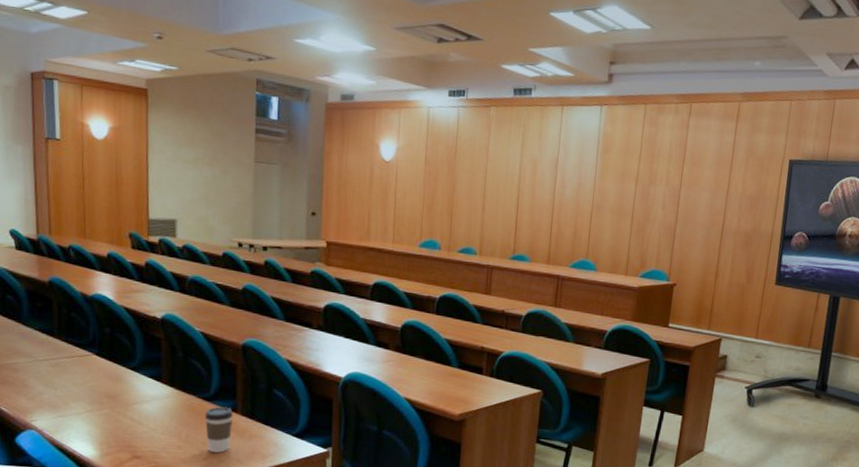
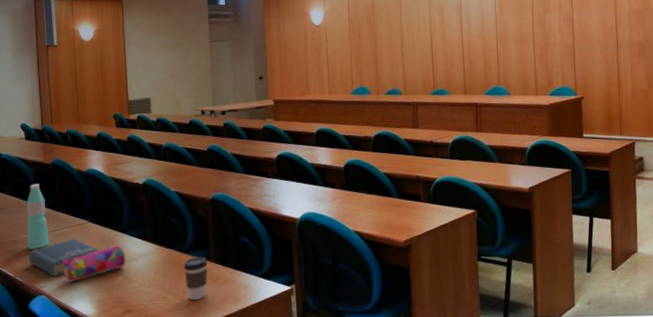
water bottle: none [14,302,43,378] -> present [26,184,50,249]
book: none [16,371,104,412] -> present [28,239,99,277]
pencil case: none [58,383,136,419] -> present [62,244,126,283]

